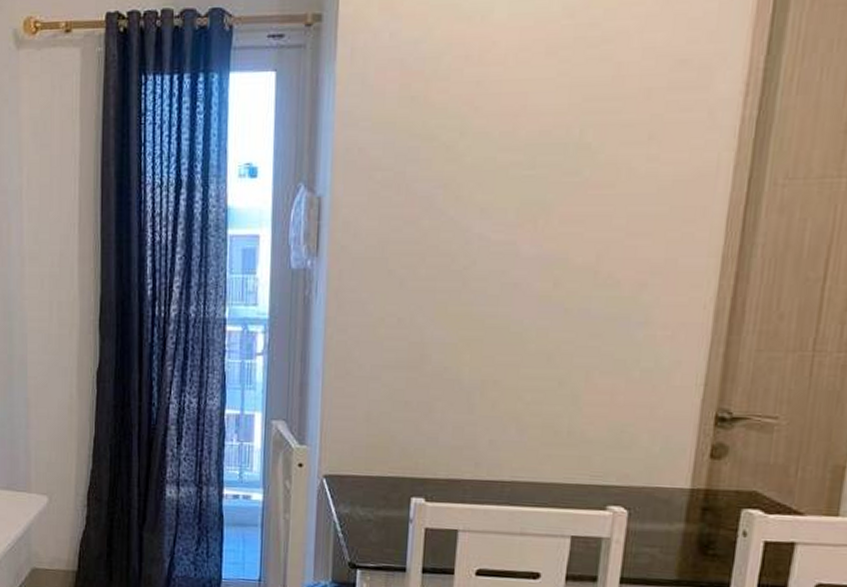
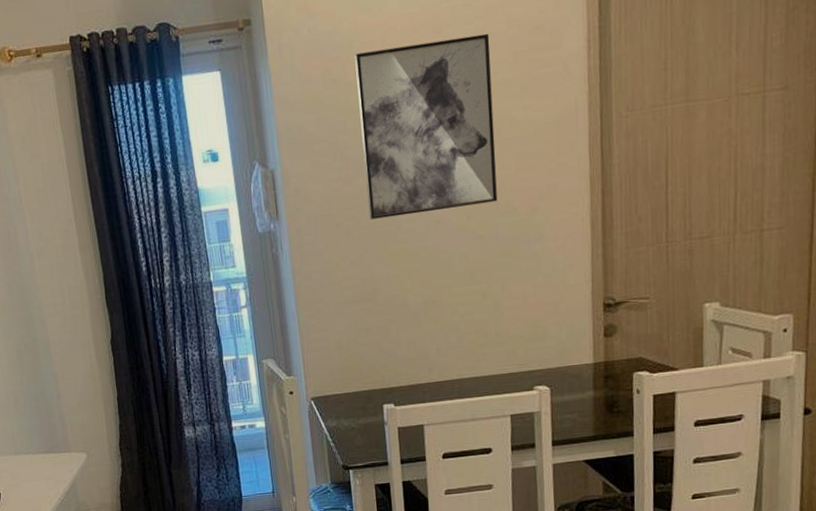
wall art: none [430,62,618,272] -> present [355,33,498,220]

